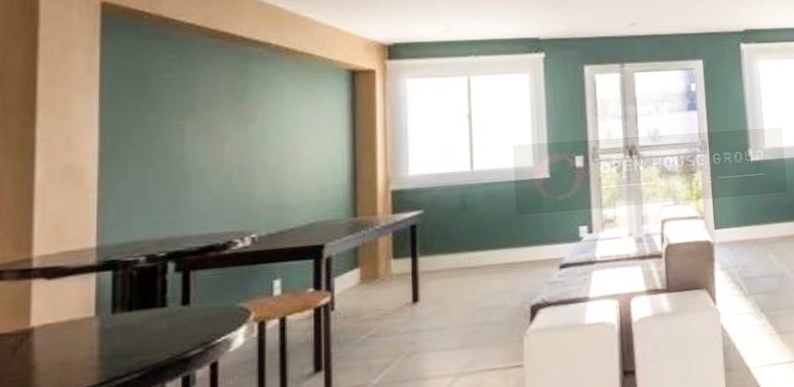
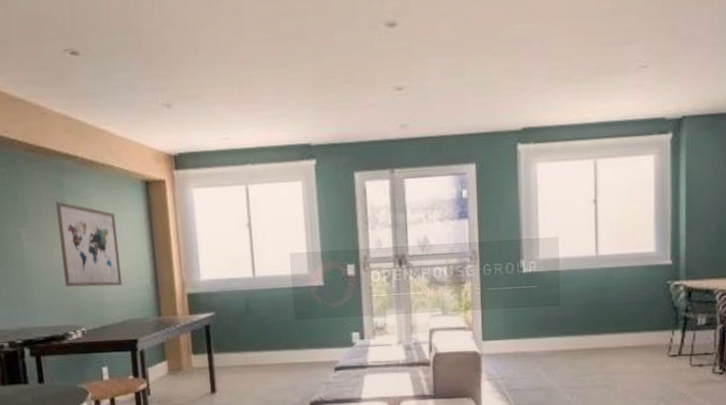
wall art: none [236,91,312,187] -> present [55,201,123,287]

